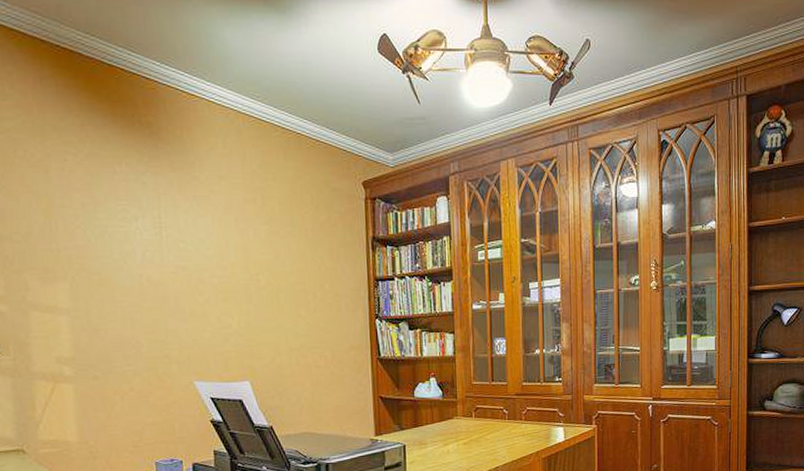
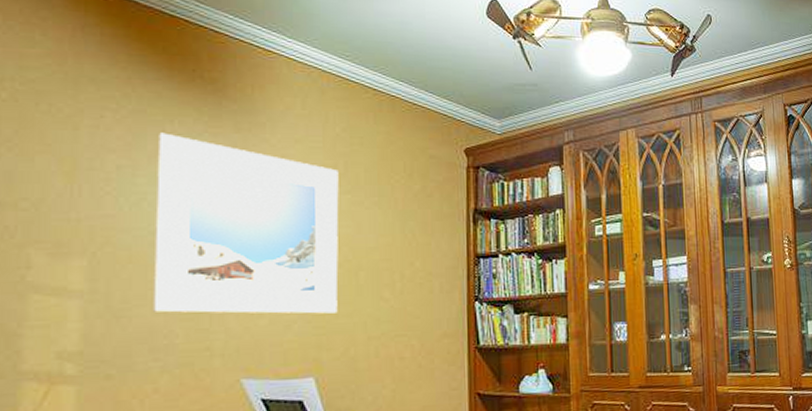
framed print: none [111,173,264,329] -> present [152,132,339,314]

